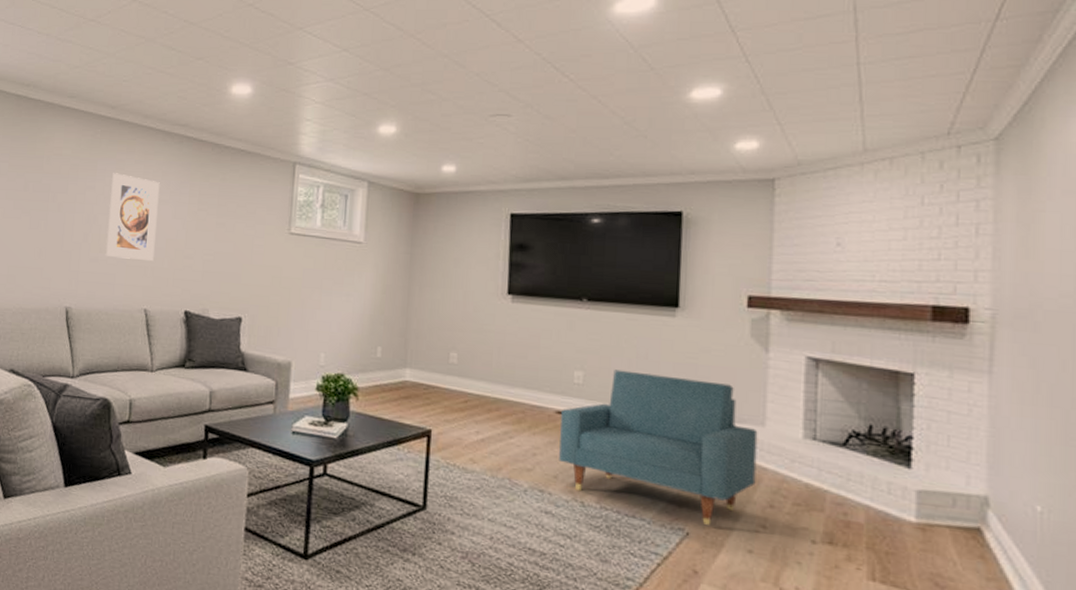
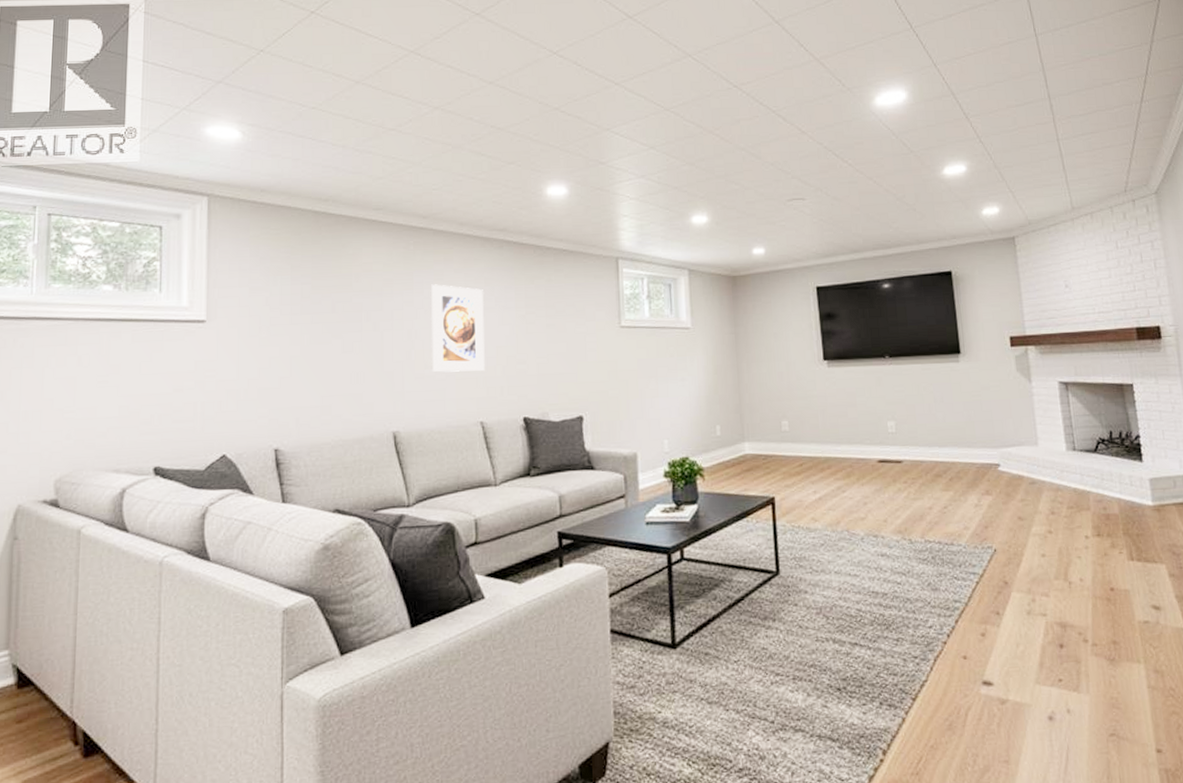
armchair: present [559,369,758,525] -> none [882,414,1039,539]

